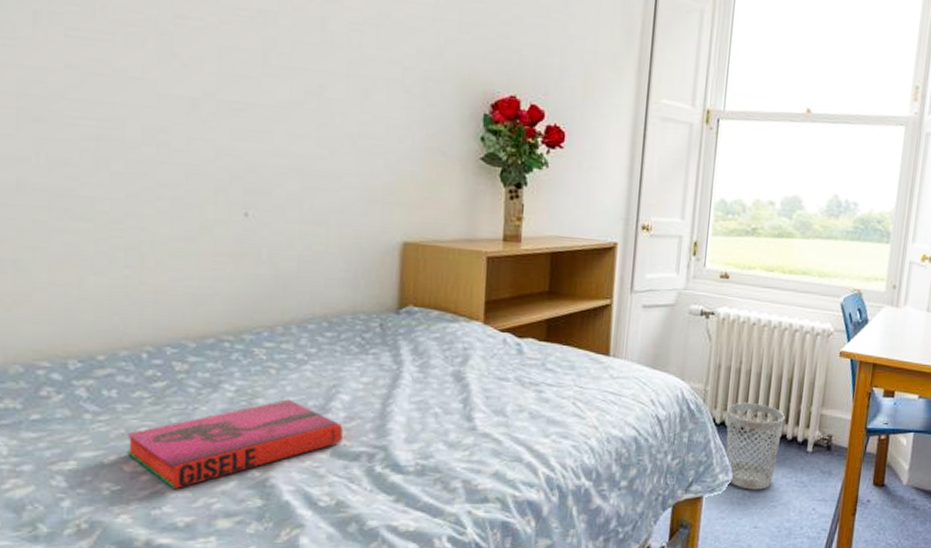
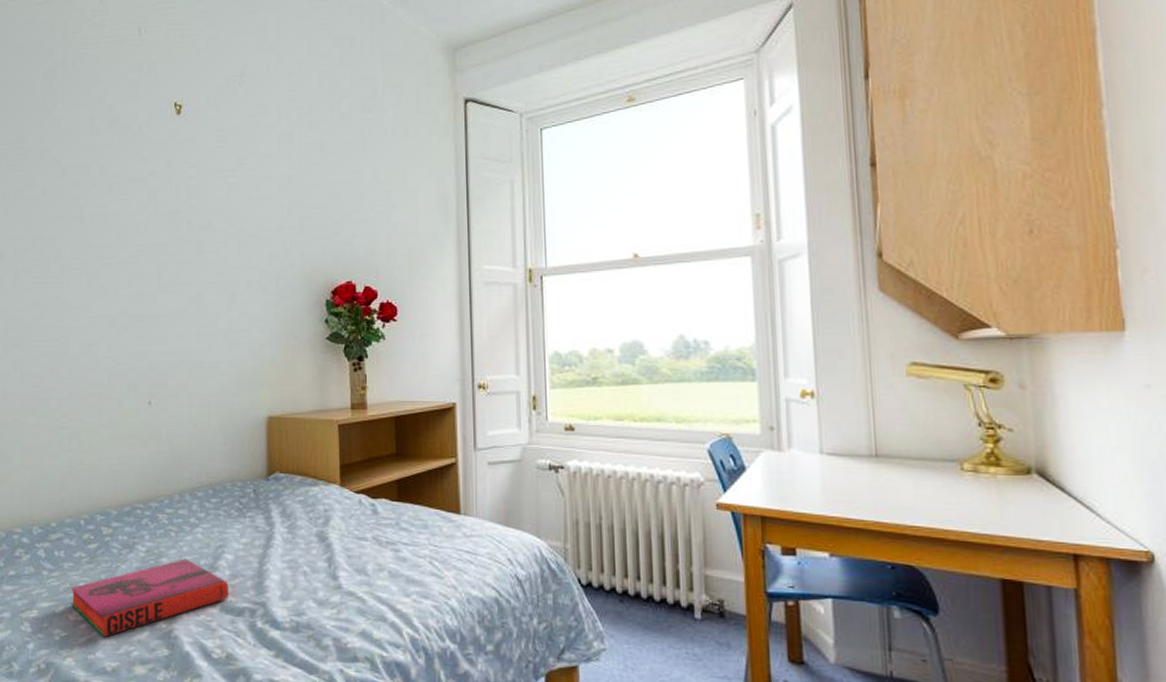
wastebasket: present [725,403,785,490] -> none [592,562,661,662]

